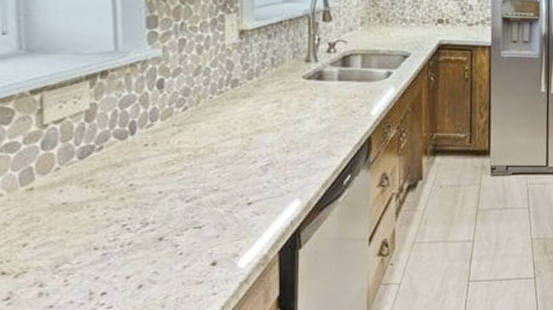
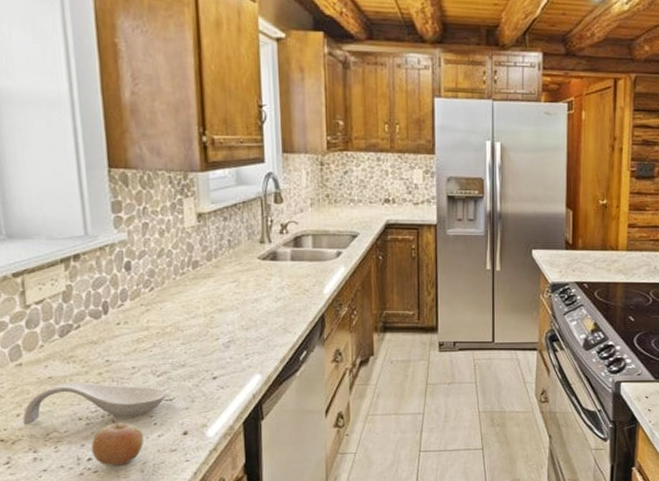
spoon rest: none [29,208,195,256] -> present [22,382,167,425]
fruit: none [106,248,166,302] -> present [91,419,144,467]

